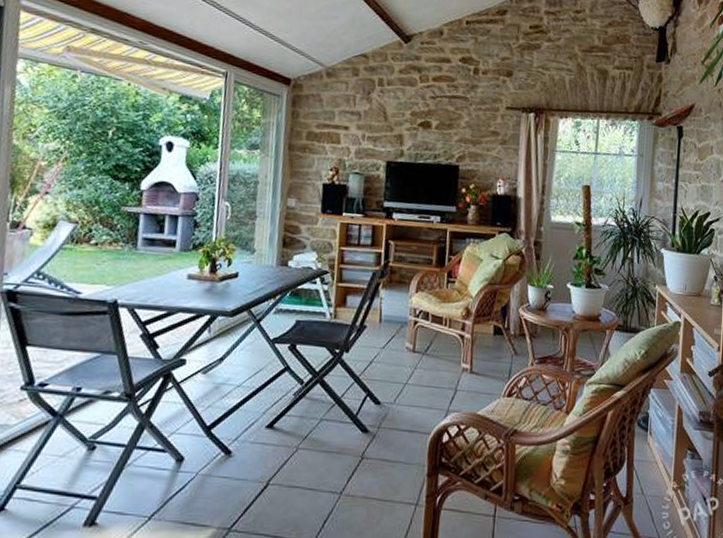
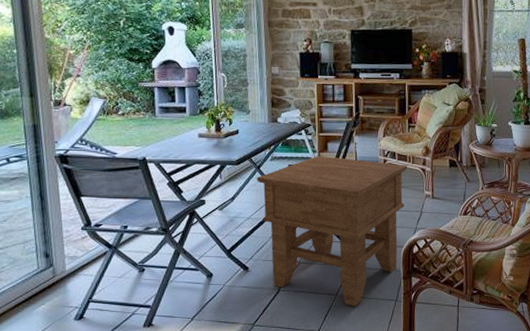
side table: none [254,311,442,511] -> present [257,156,407,307]

